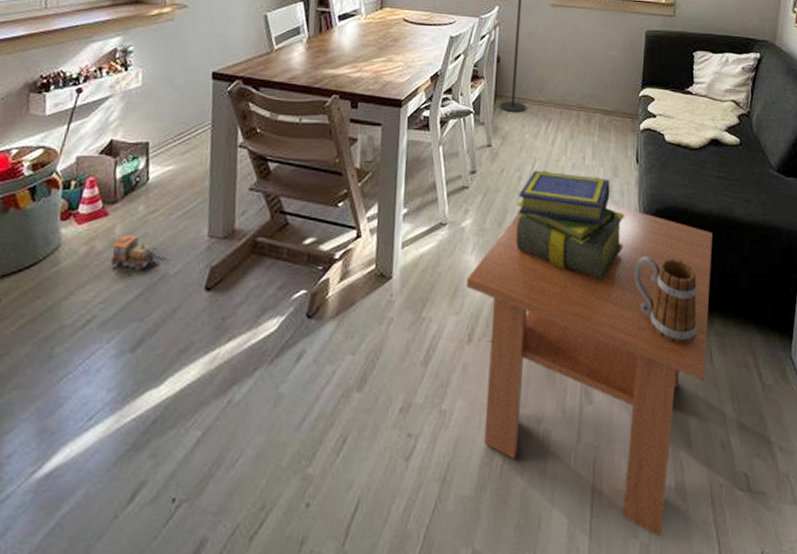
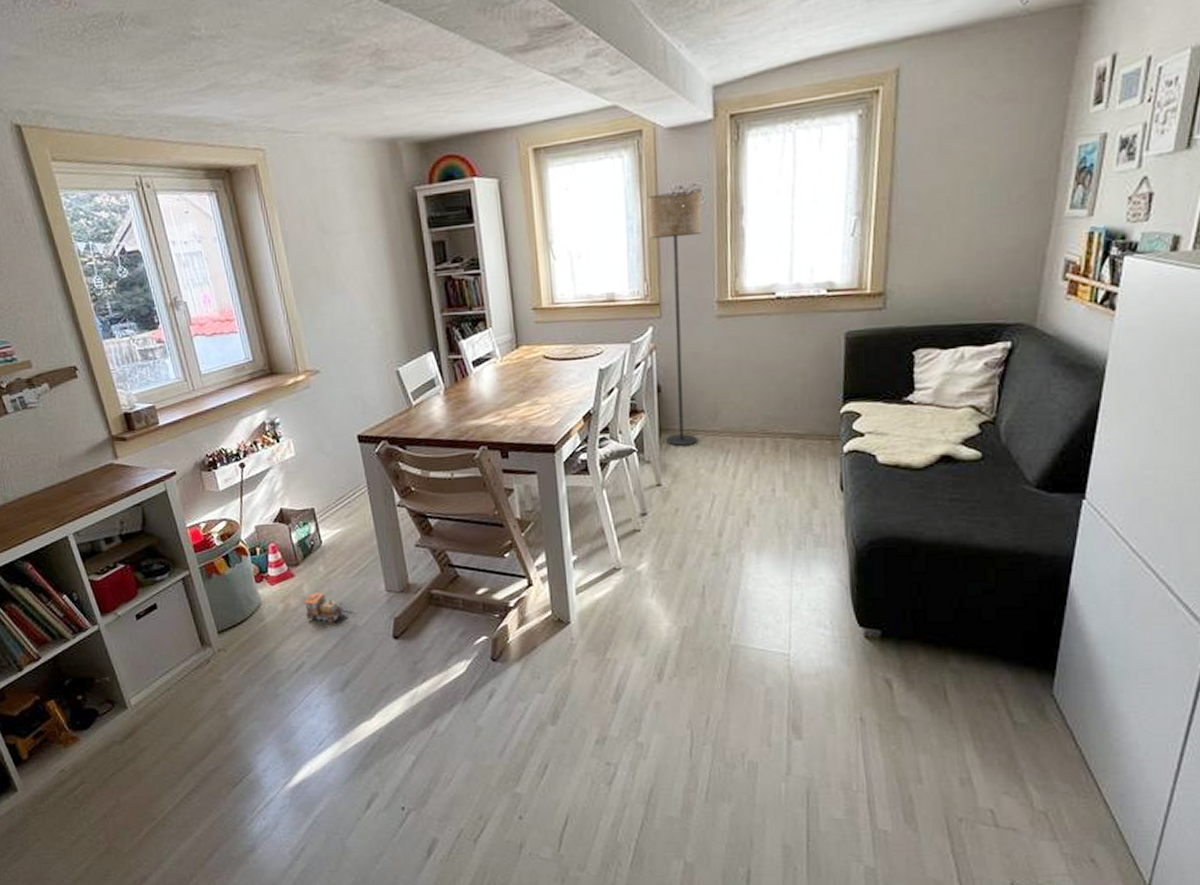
coffee table: present [466,203,712,538] -> none [649,537,945,863]
stack of books: present [515,170,624,281] -> none [697,506,829,619]
mug: present [634,257,697,344] -> none [843,592,926,682]

